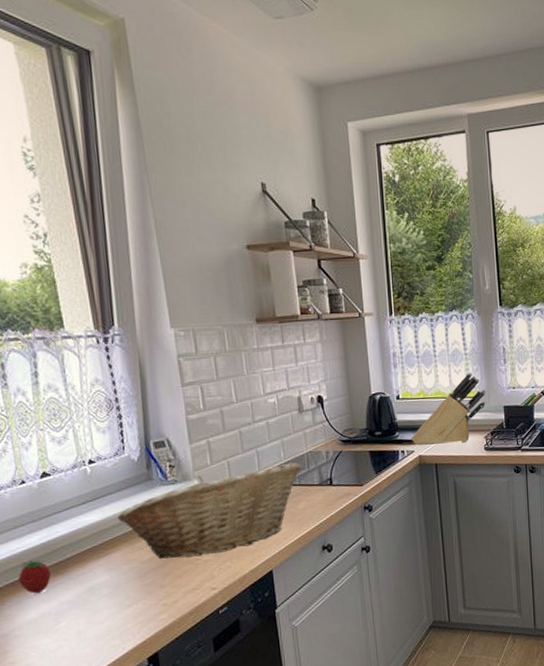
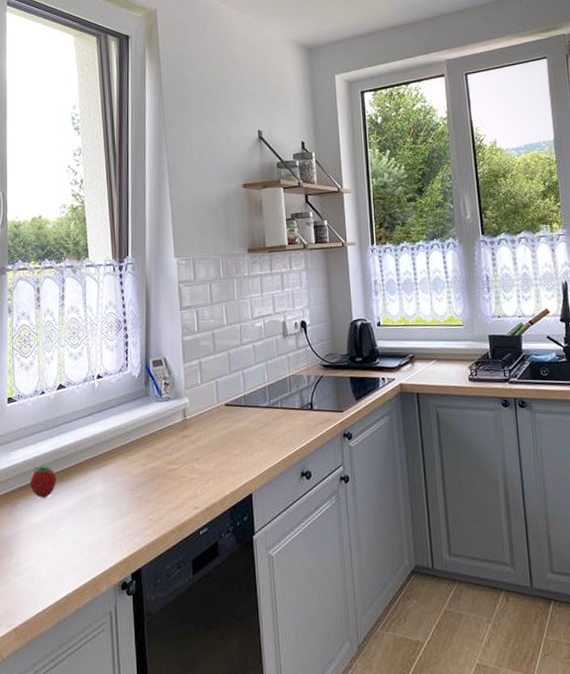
fruit basket: present [117,462,302,559] -> none [116,384,284,474]
knife block: present [411,372,486,445] -> none [391,300,469,373]

